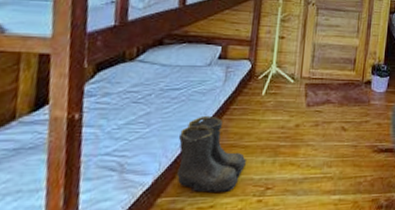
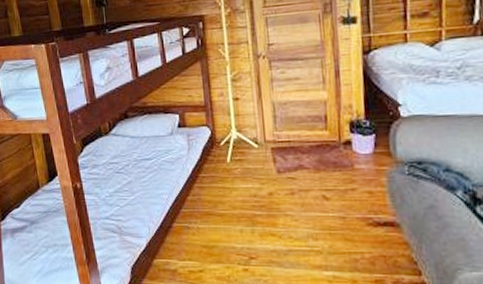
boots: present [177,115,246,193] -> none [159,184,225,258]

